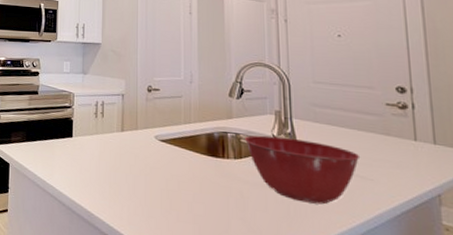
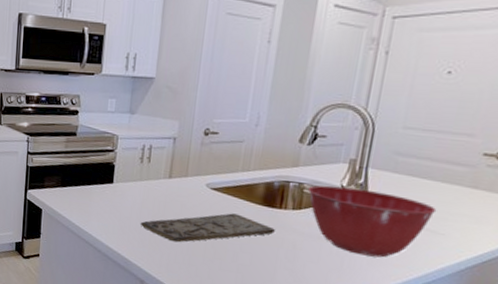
cutting board: none [99,163,222,194] -> present [140,213,275,243]

